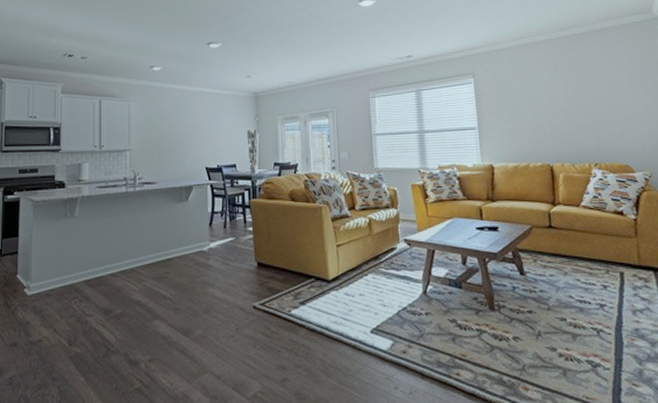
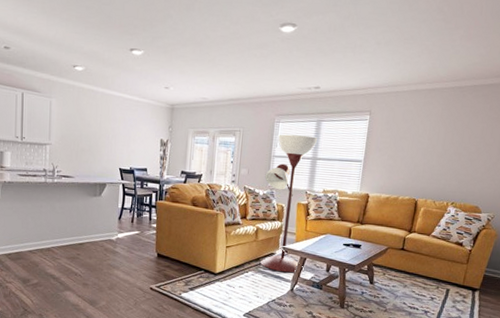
floor lamp: none [368,108,434,271] -> present [260,134,317,273]

